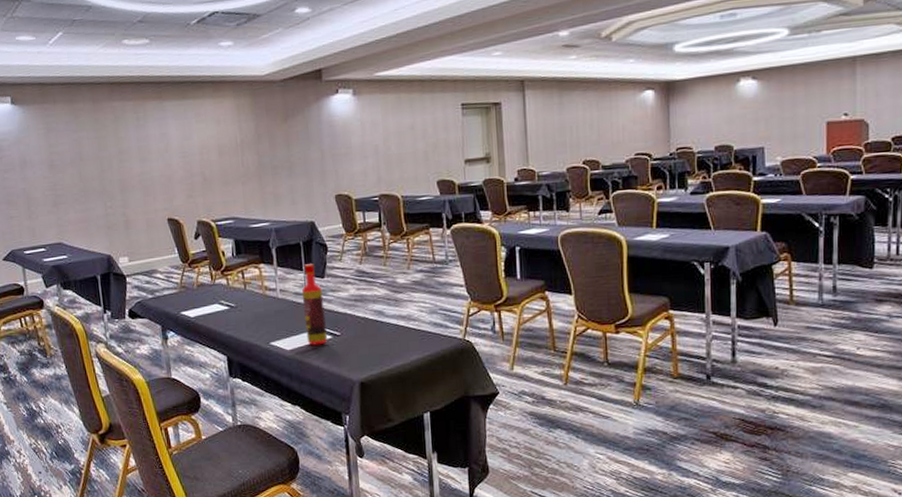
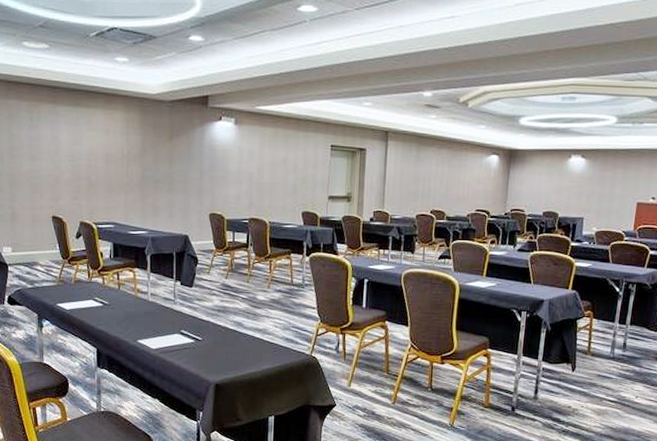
bottle: present [301,264,327,346] -> none [170,273,190,347]

